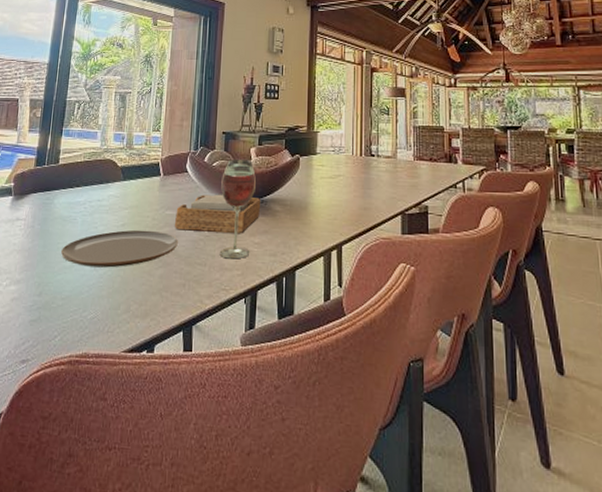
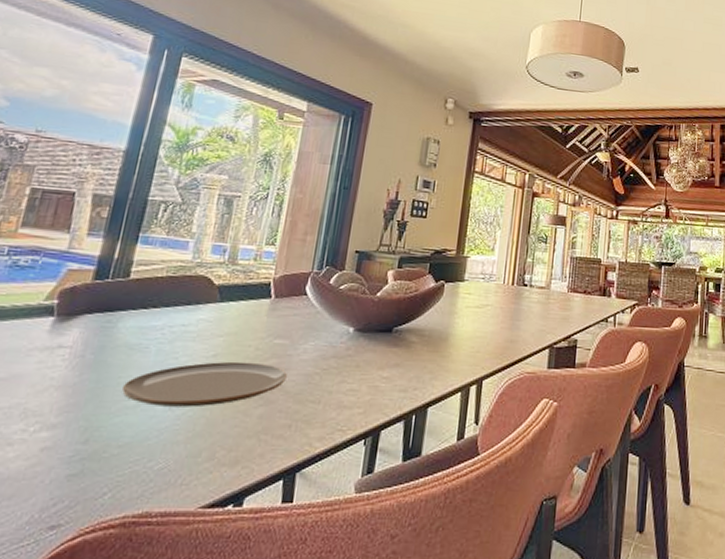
napkin holder: present [174,194,261,234] -> none [283,321,395,368]
wineglass: present [219,159,257,259] -> none [338,283,392,396]

